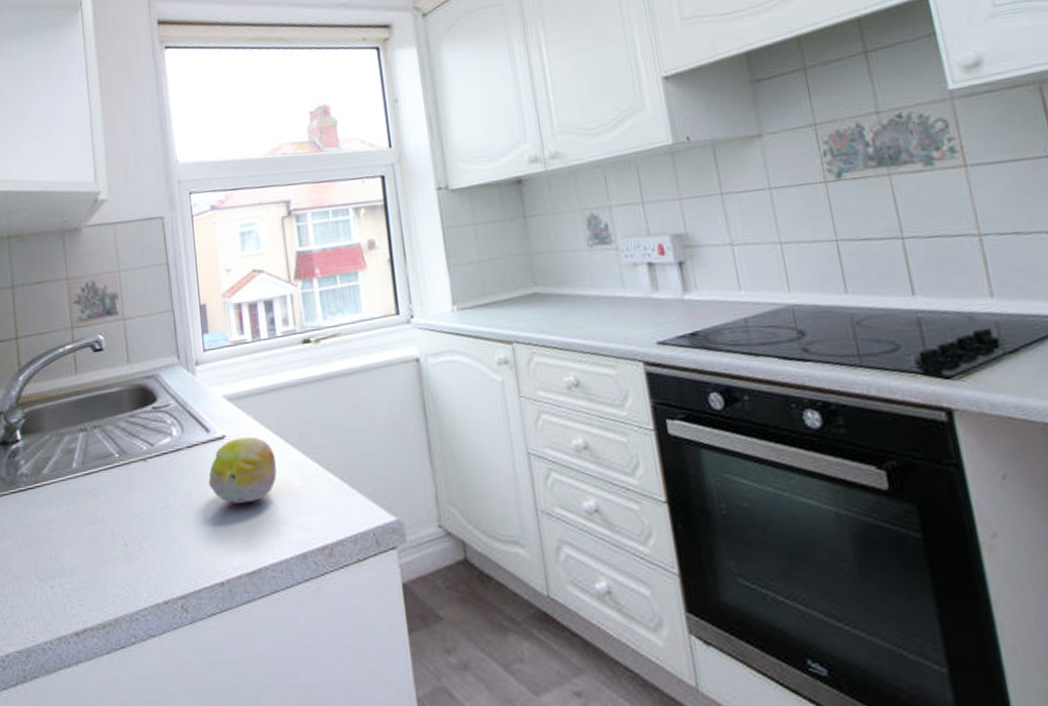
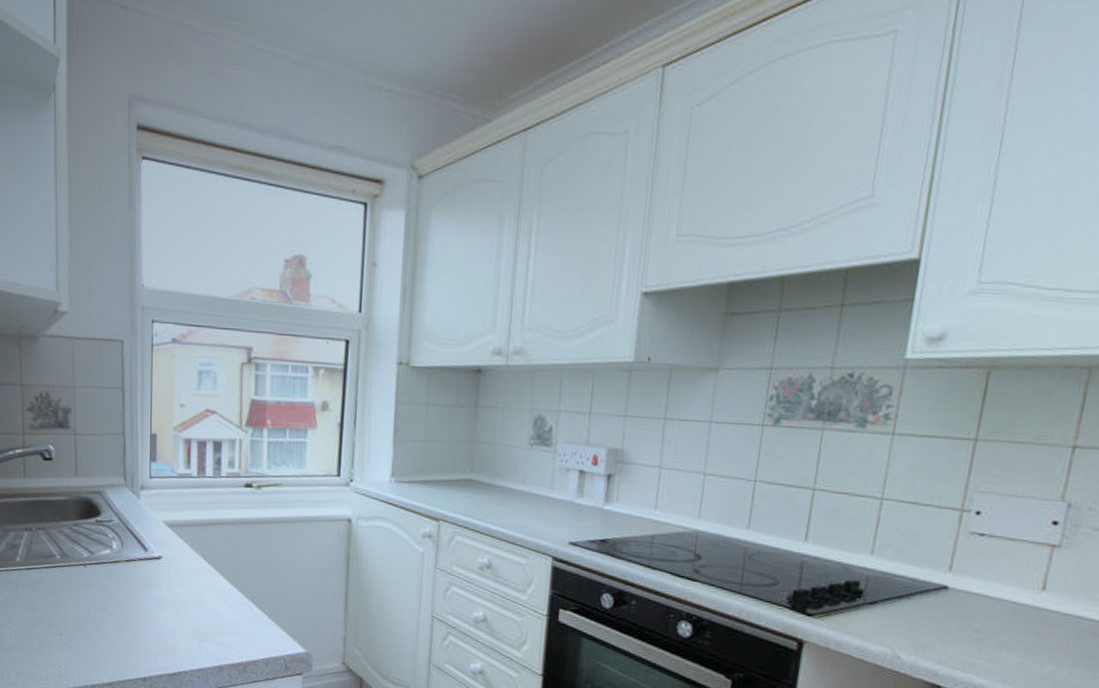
fruit: present [208,437,277,504] -> none [142,560,205,617]

